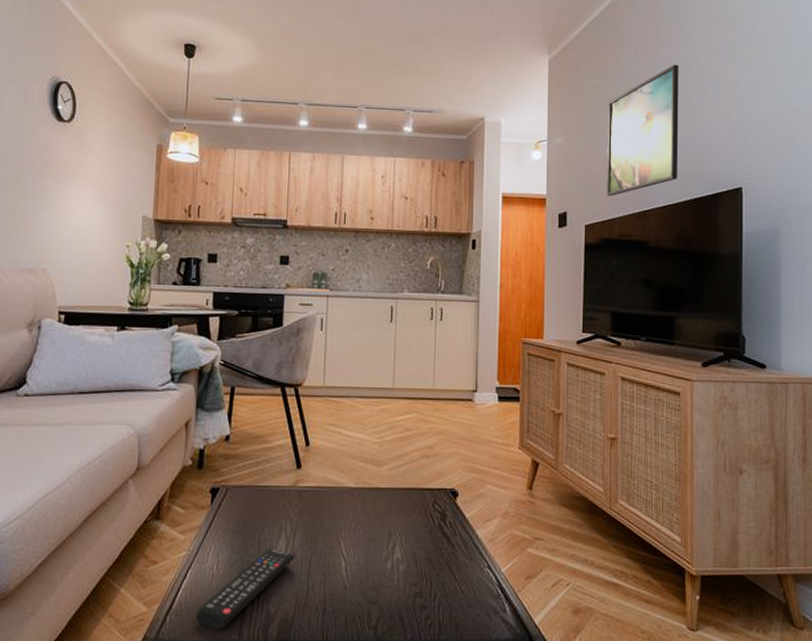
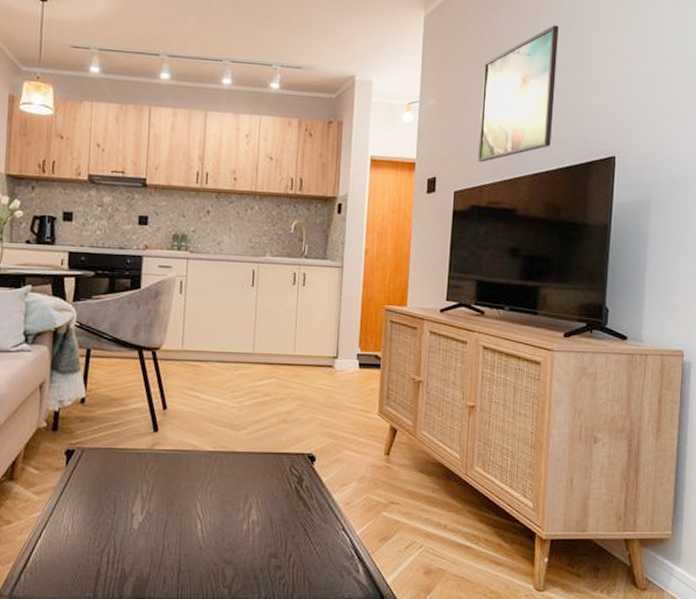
remote control: present [196,549,295,632] -> none [50,510,151,589]

